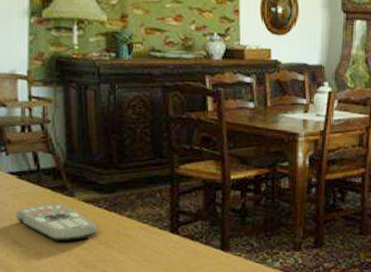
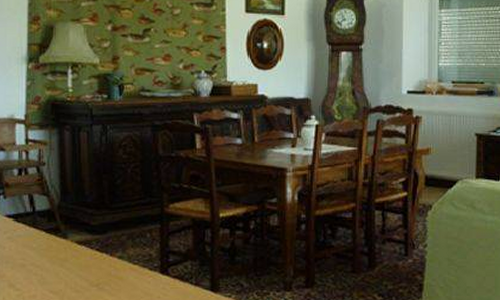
remote control: present [16,204,98,241] -> none [12,247,90,283]

